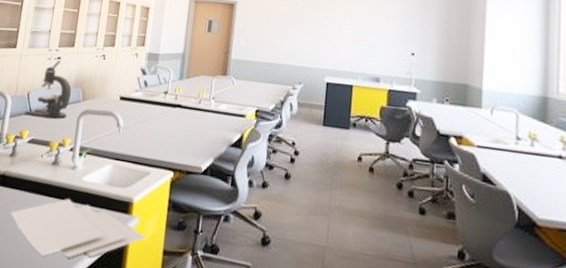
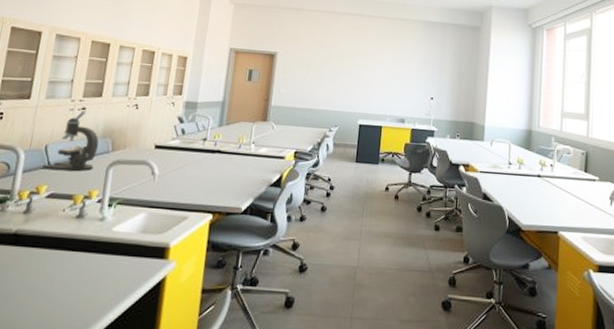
papers: present [10,198,147,258] -> none [24,250,184,311]

